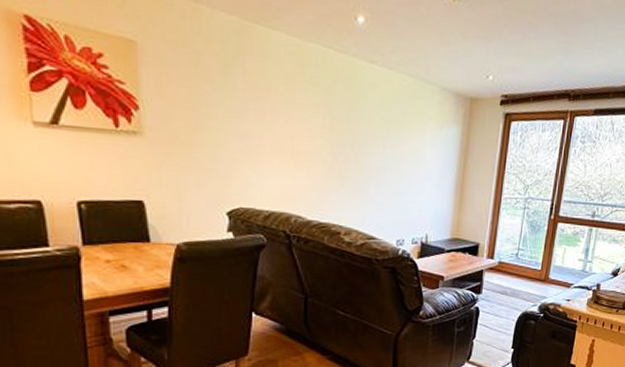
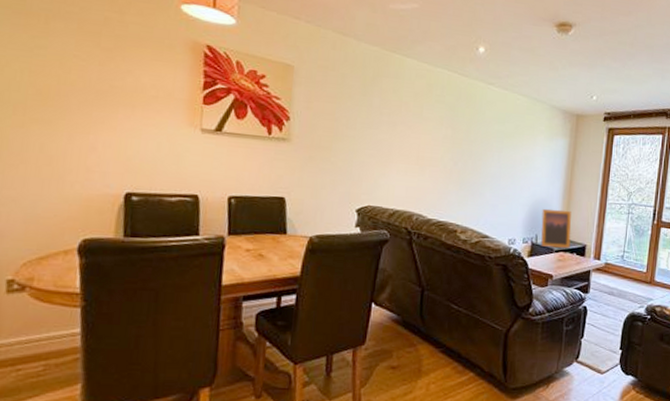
picture frame: none [431,205,464,248] -> present [541,208,571,248]

